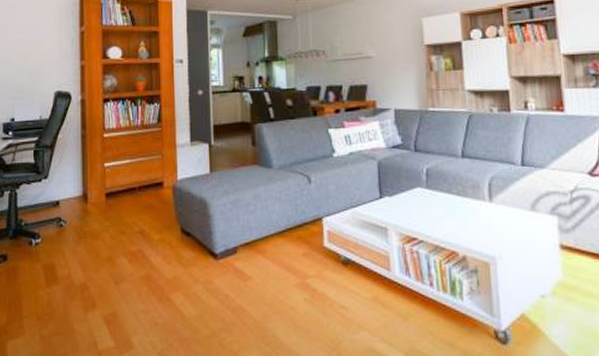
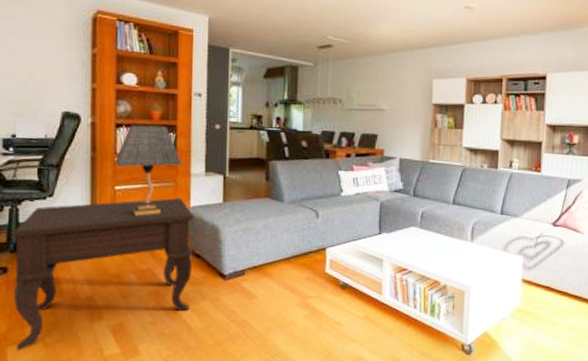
side table: none [12,170,183,345] -> present [12,197,194,351]
table lamp: none [104,97,168,193] -> present [115,125,182,216]

